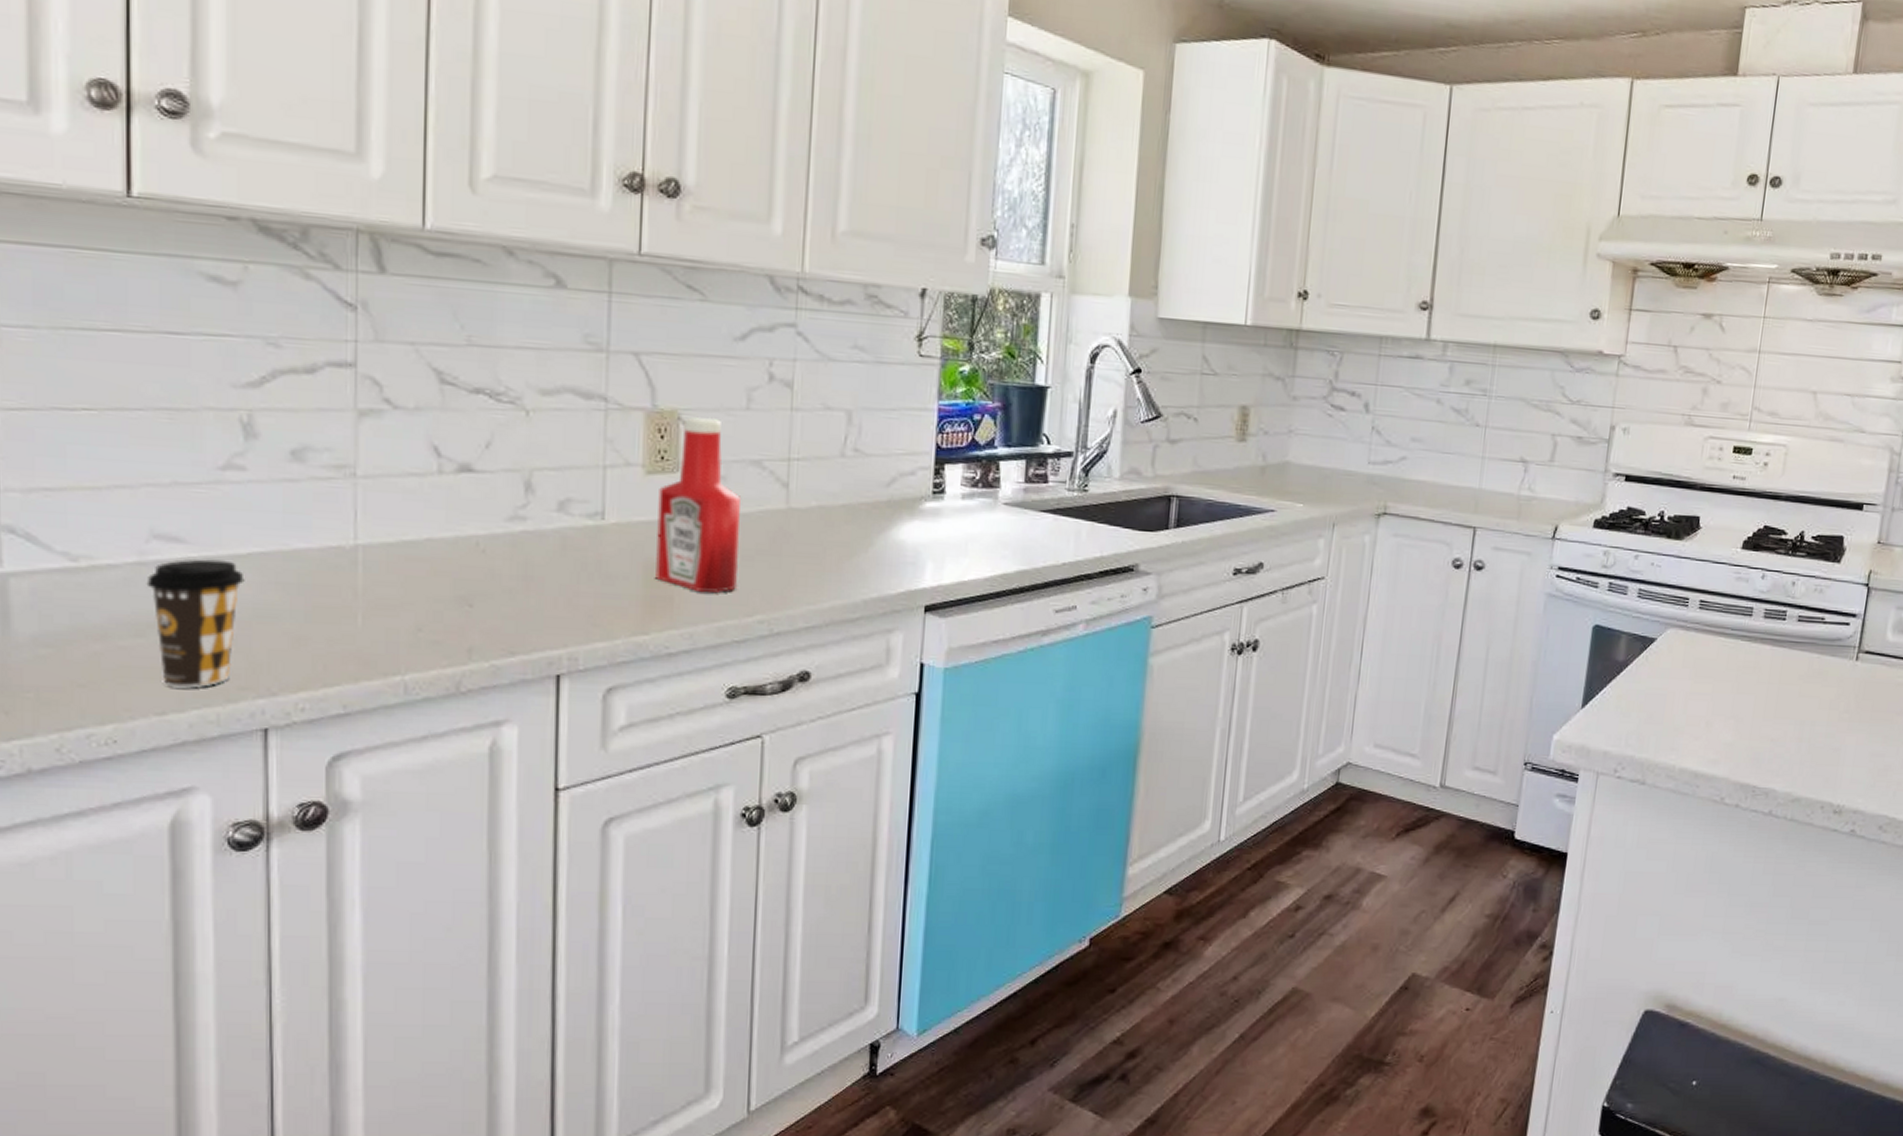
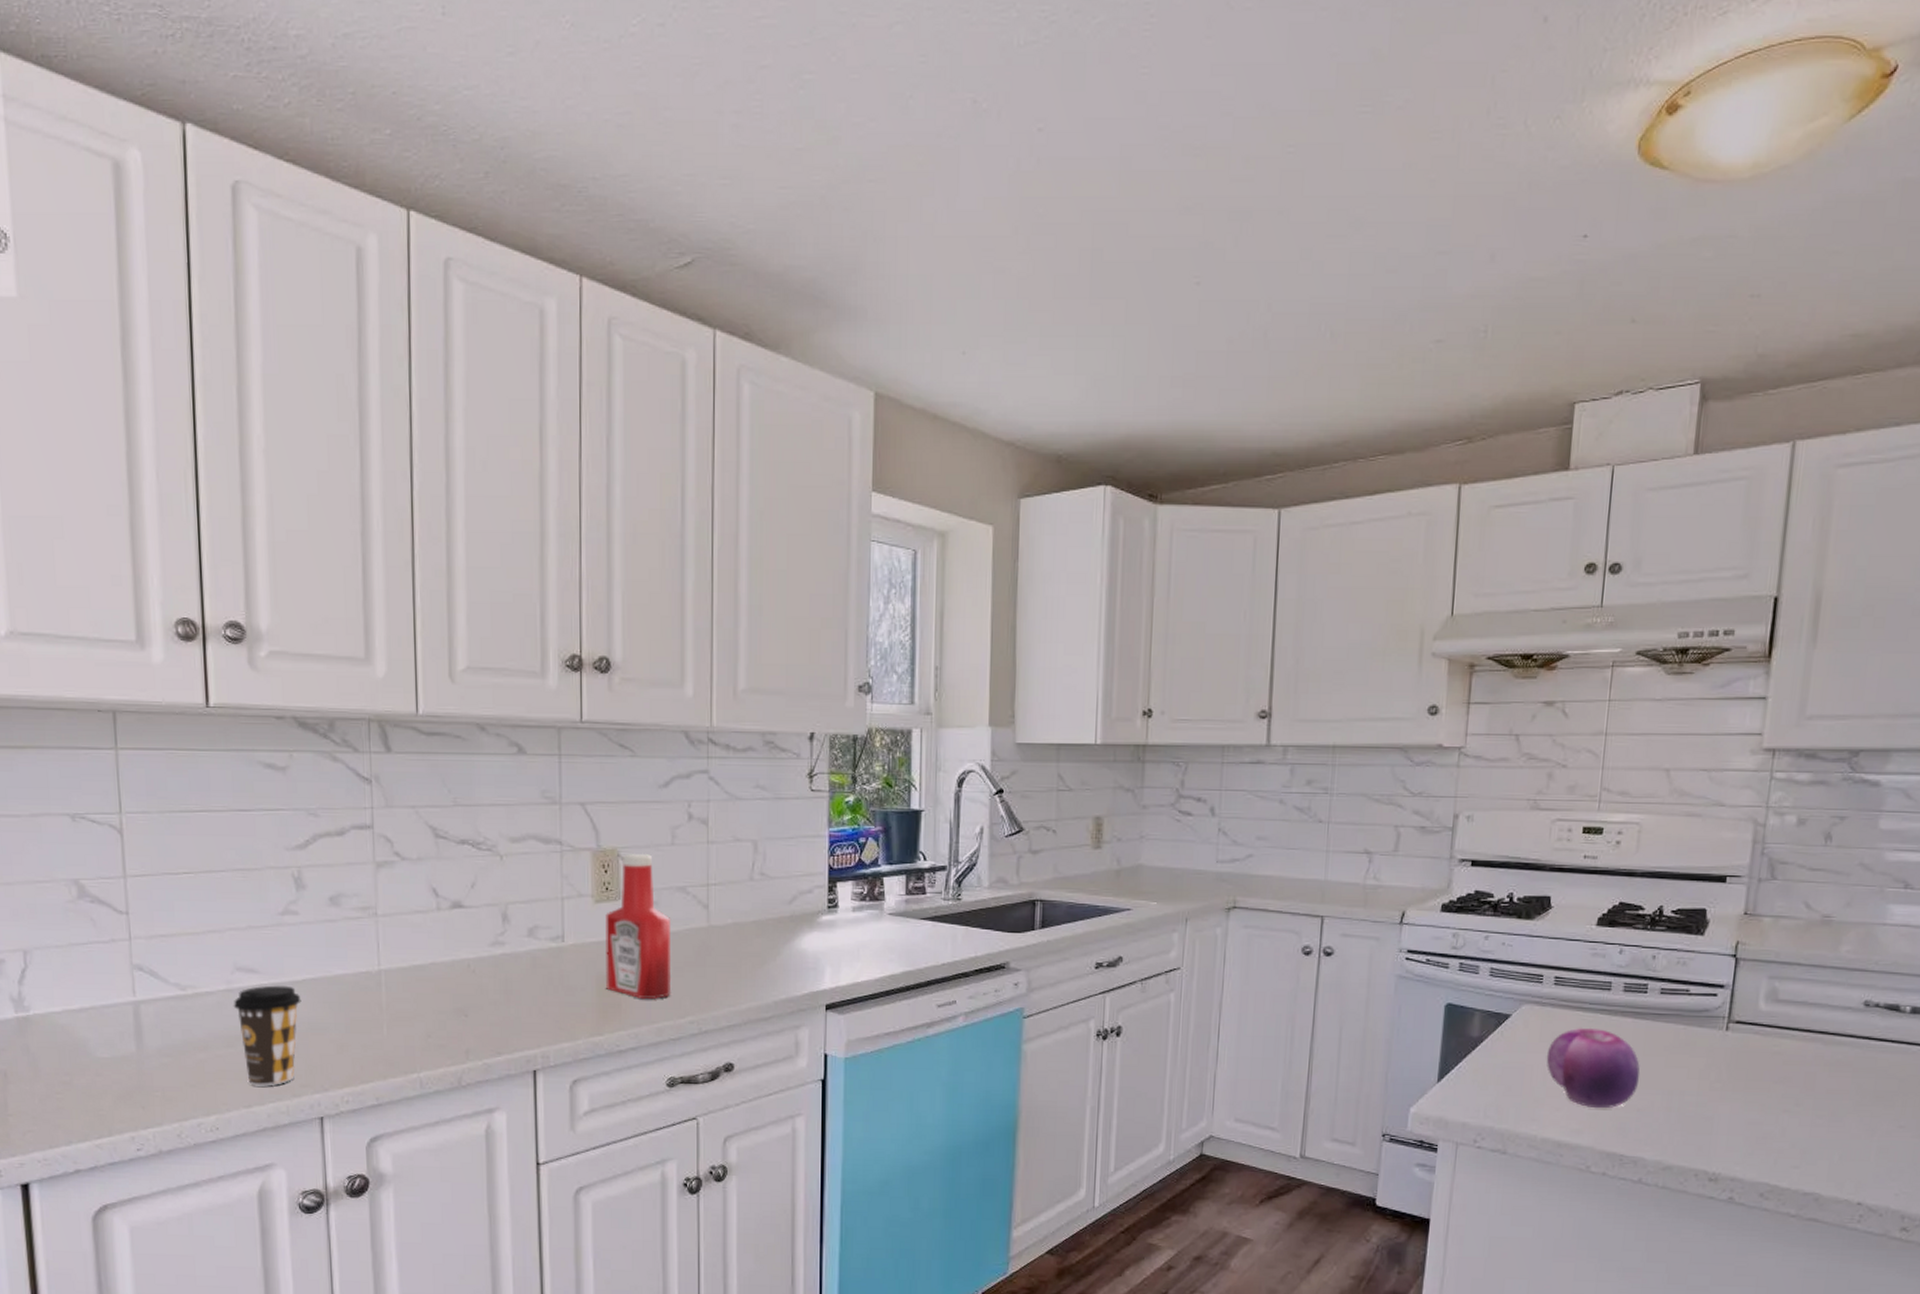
fruit: none [1688,653,1776,739] -> present [1546,1027,1641,1109]

